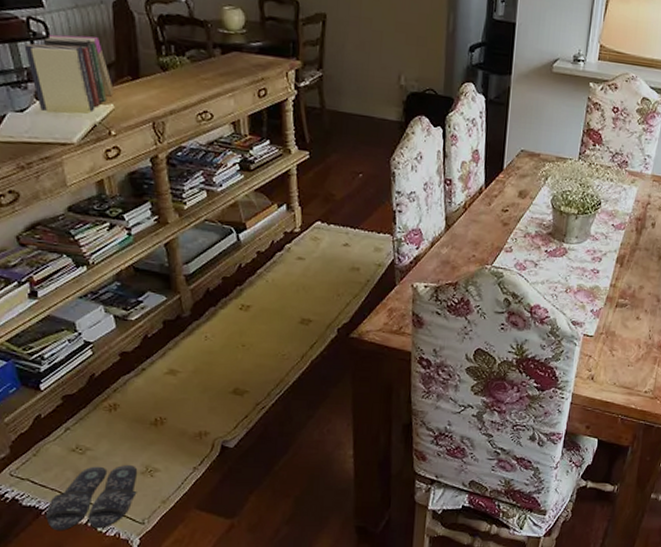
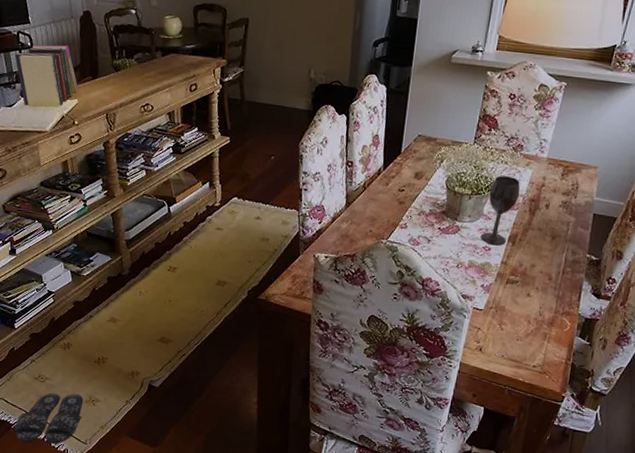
wine glass: none [588,194,627,268] -> present [480,176,521,246]

